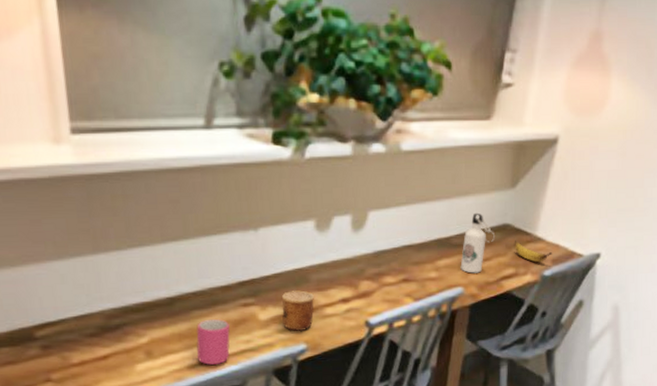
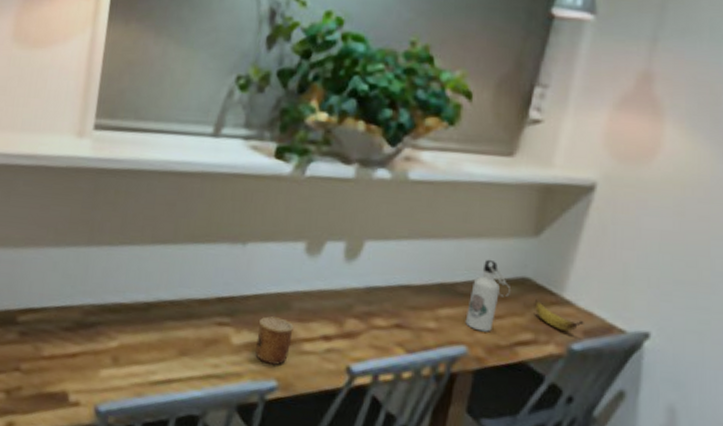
mug: present [196,318,230,365] -> none [161,332,200,386]

